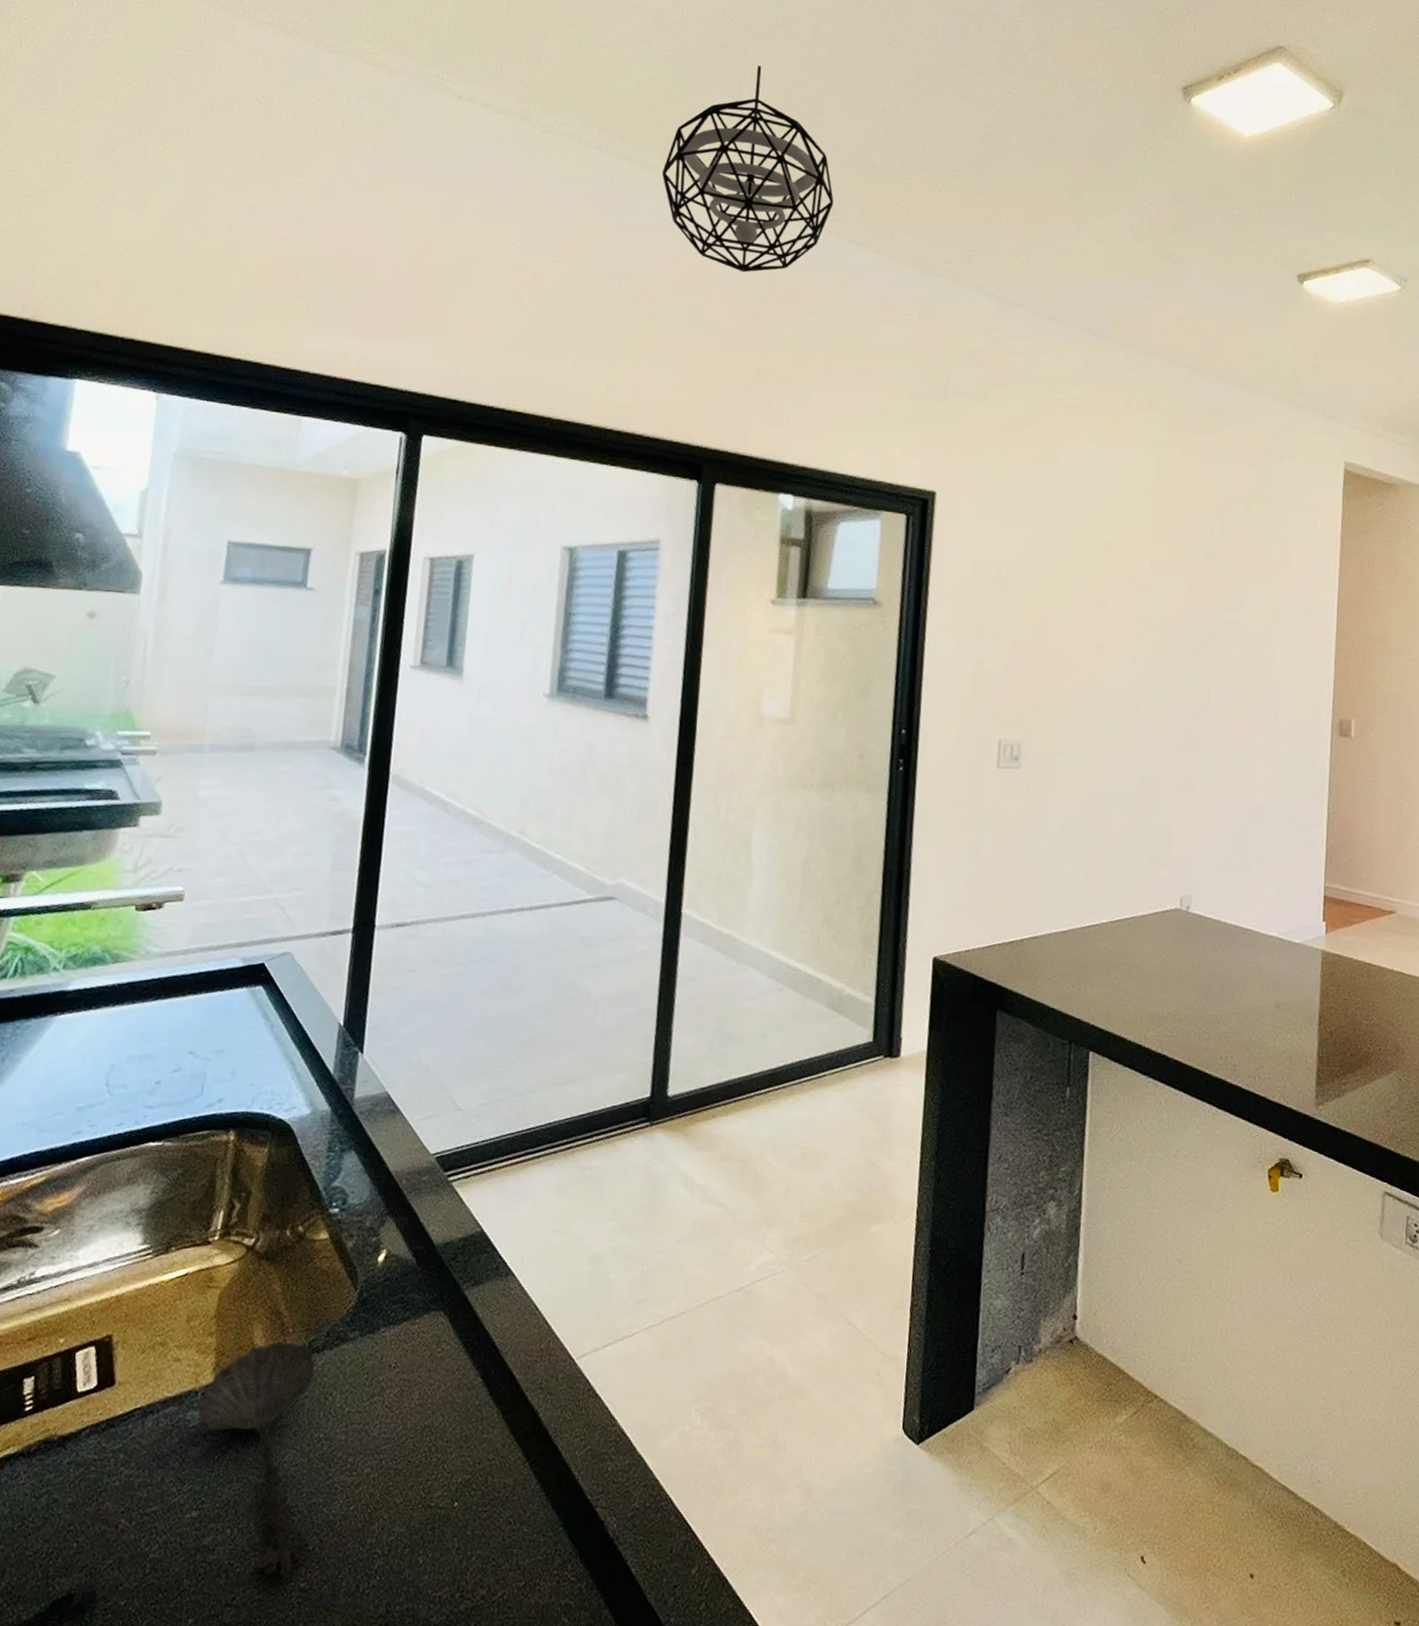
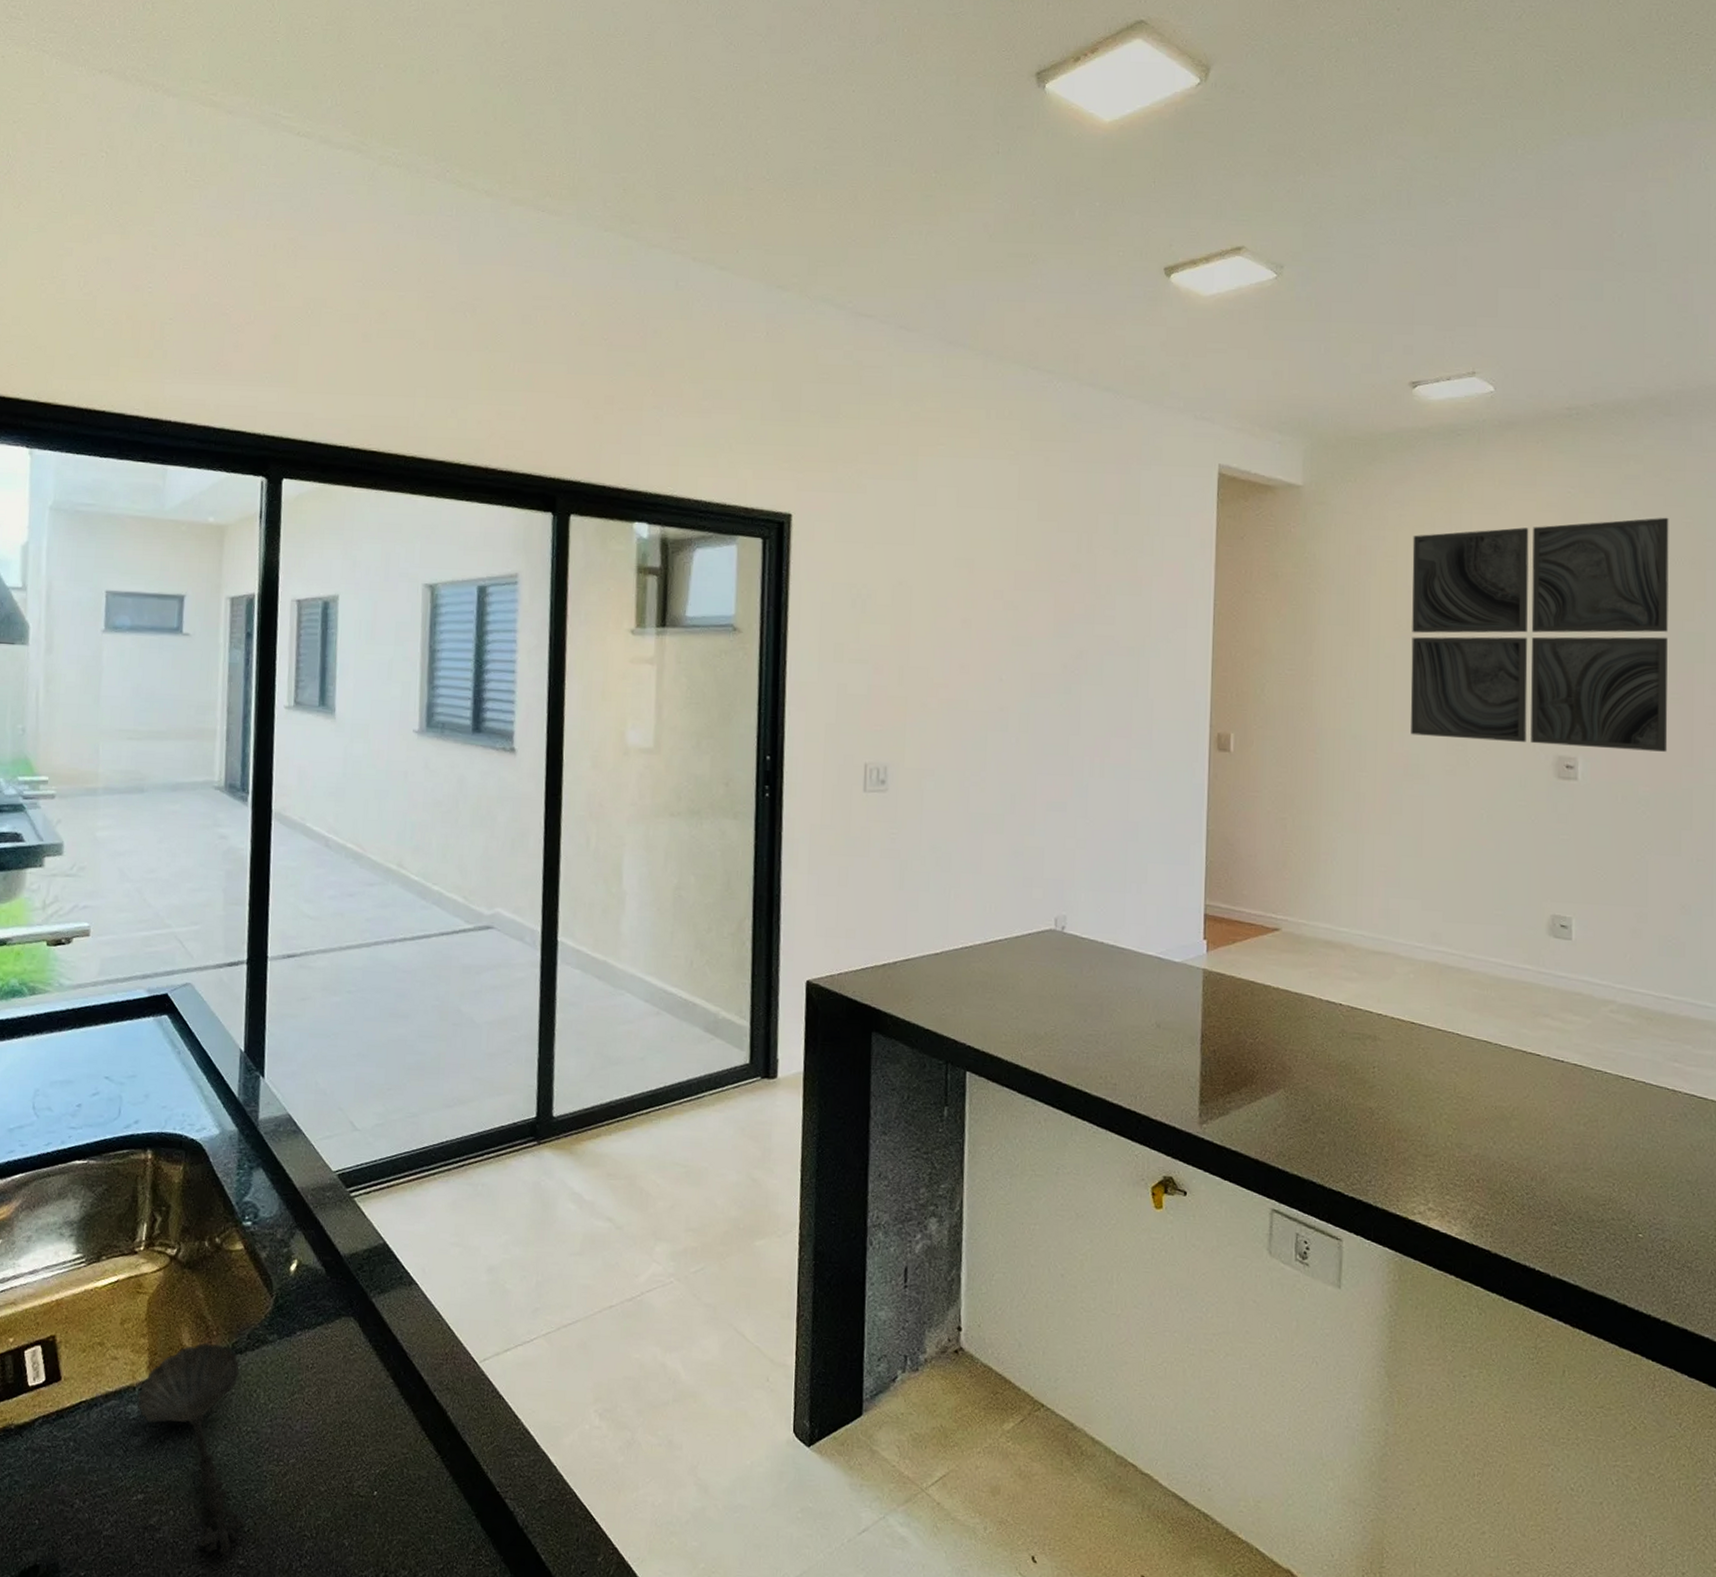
pendant light: present [661,66,834,273] -> none [501,80,676,298]

